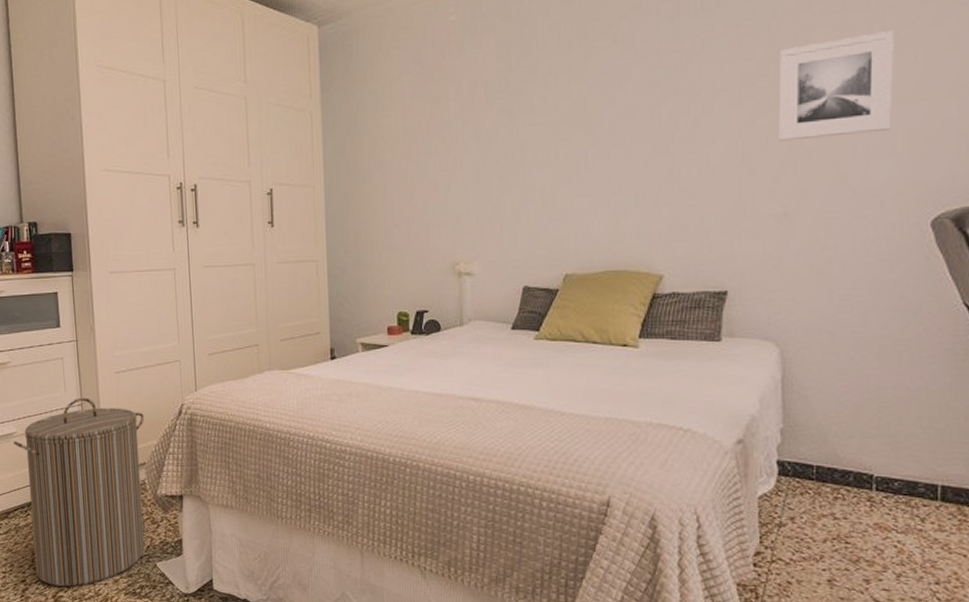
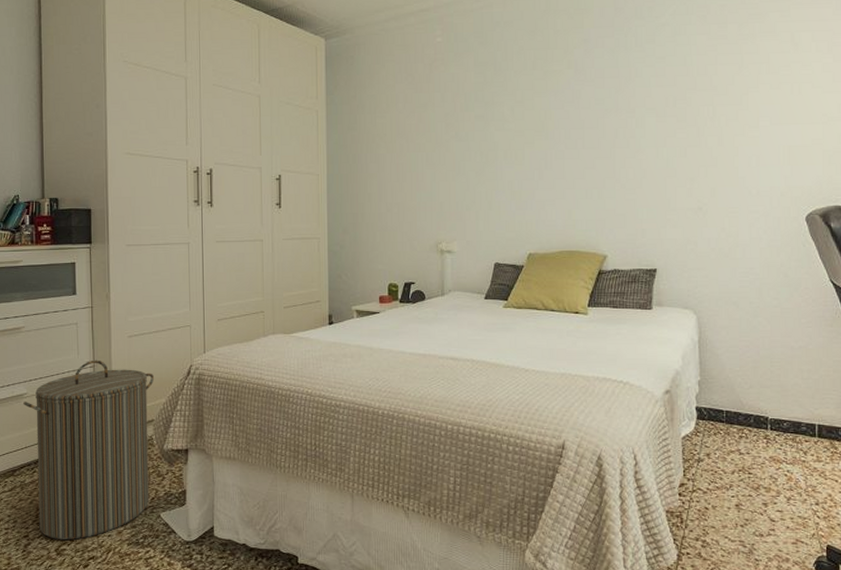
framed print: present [779,31,894,141] -> none [694,70,776,151]

